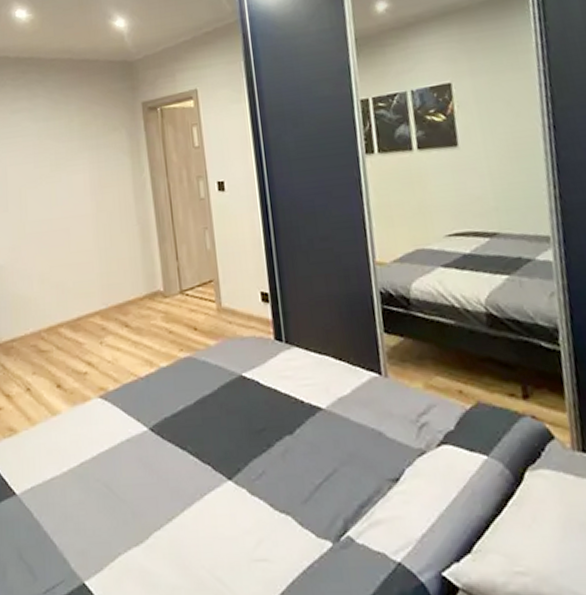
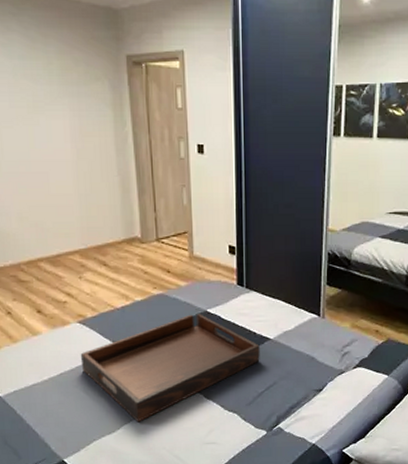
serving tray: none [102,379,313,529] -> present [80,314,260,423]

